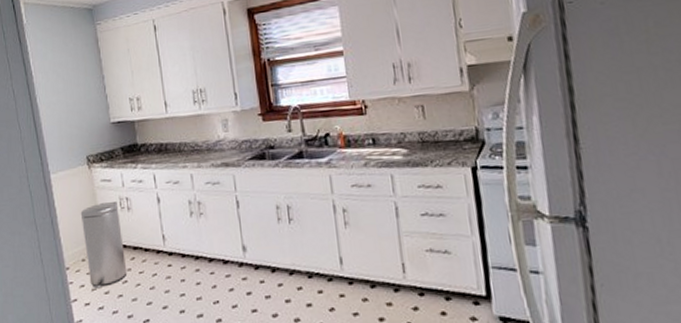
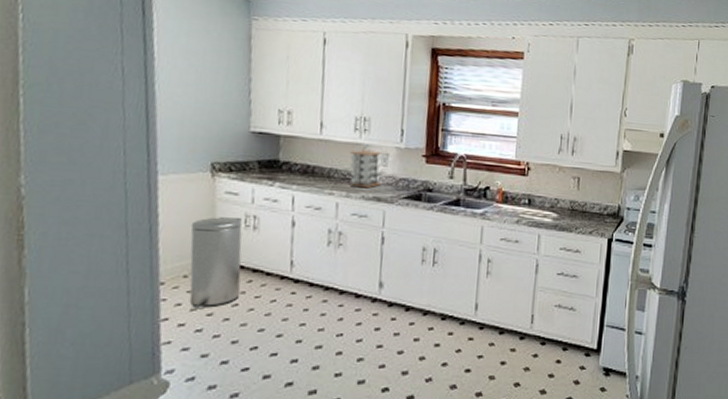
spice rack: none [194,115,227,157] -> present [349,146,382,189]

